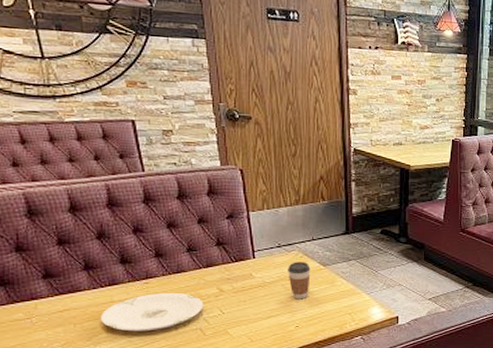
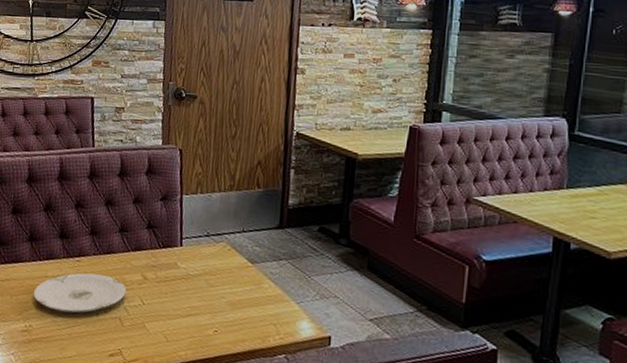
coffee cup: present [288,262,311,300] -> none [212,255,238,300]

